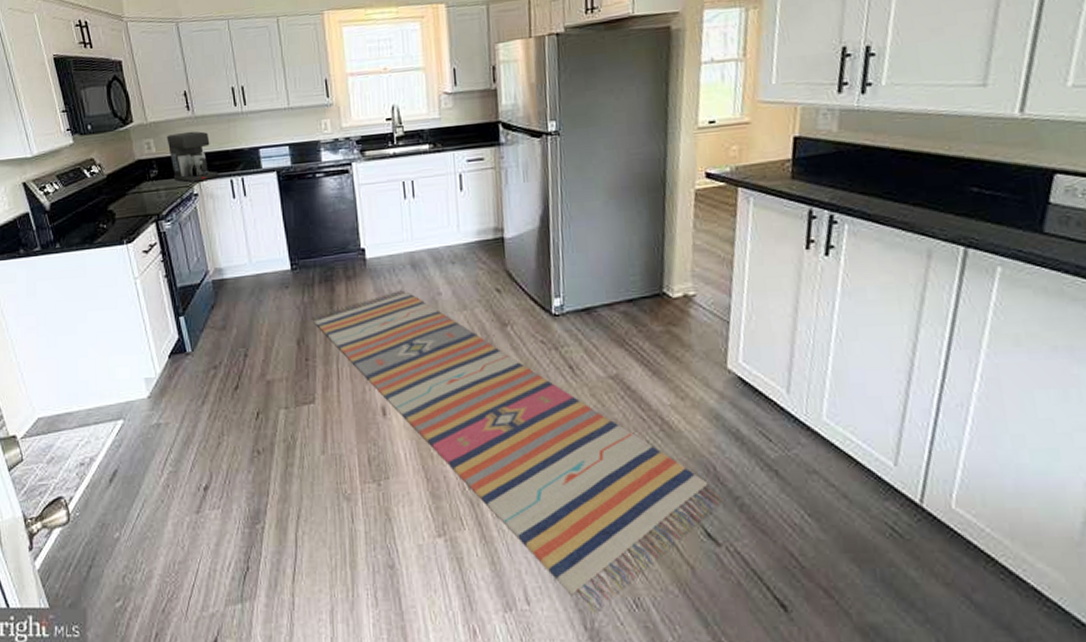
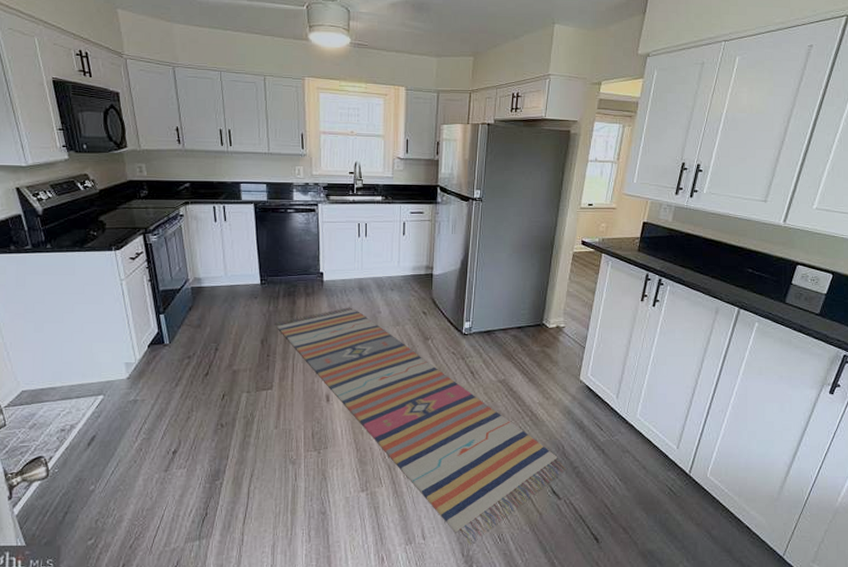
coffee maker: present [167,131,219,183] -> none [158,161,204,205]

